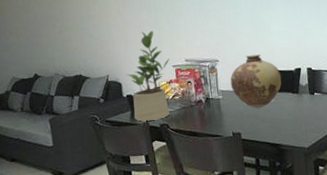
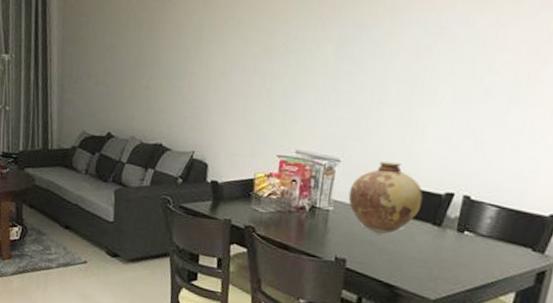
potted plant: present [127,30,170,121] -> none [214,103,276,219]

